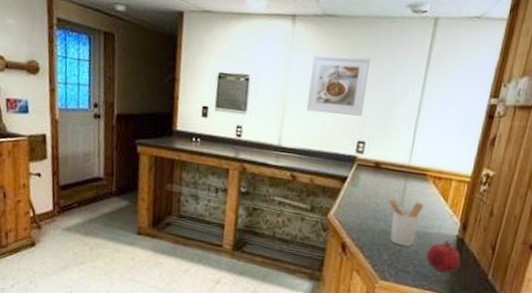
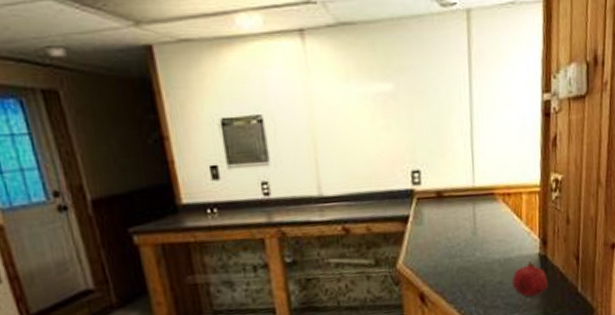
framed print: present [306,54,371,116] -> none [335,69,410,147]
utensil holder: present [386,199,424,247] -> none [458,226,499,280]

